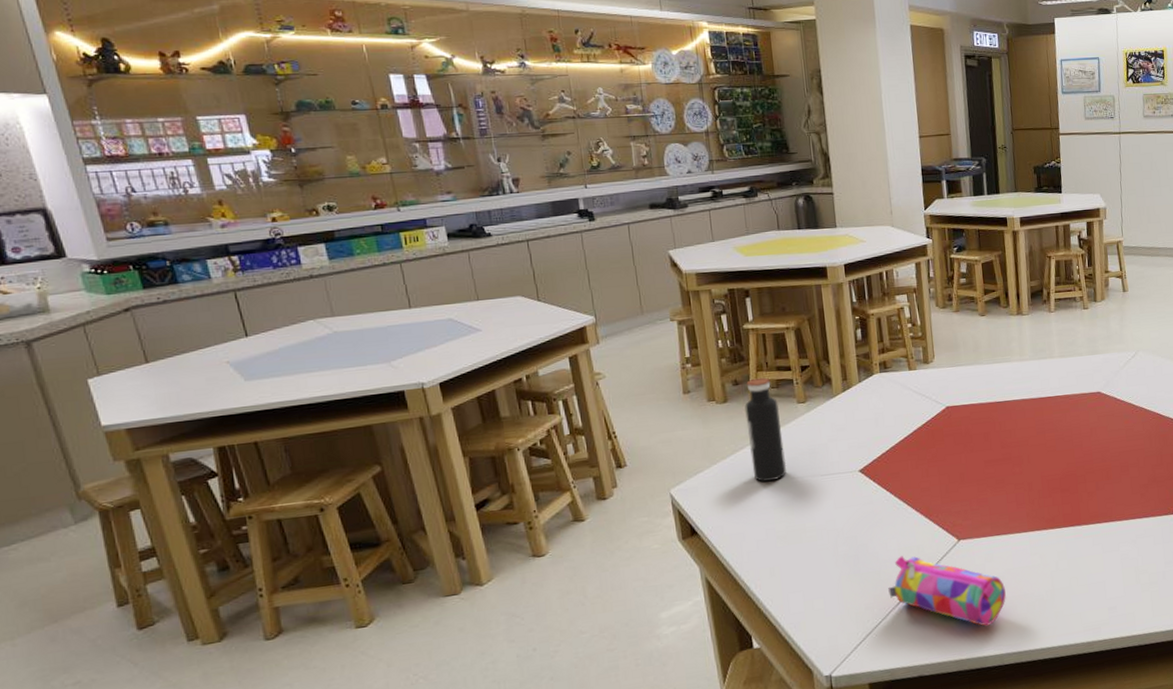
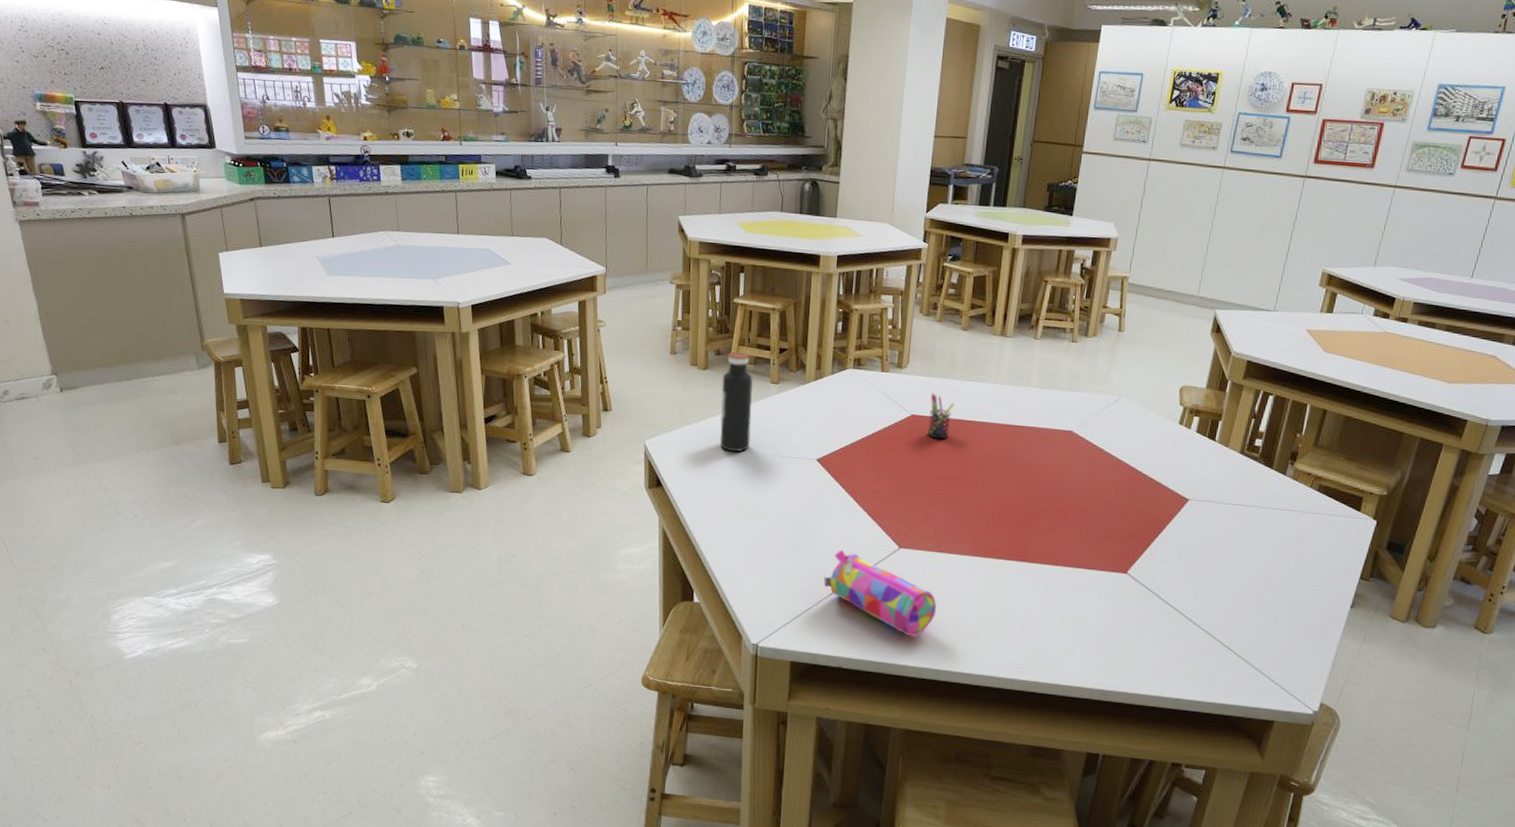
pen holder: none [962,381,987,426] -> present [927,393,955,440]

